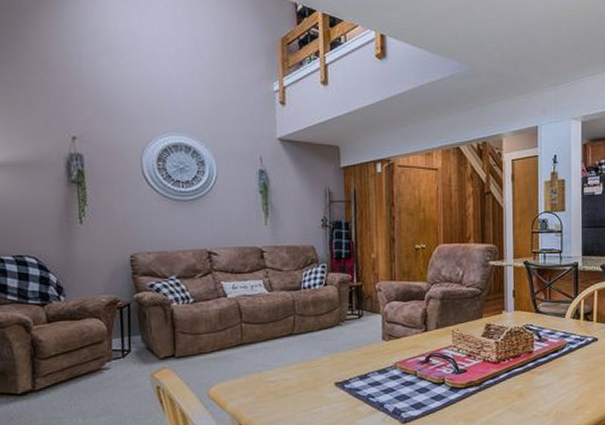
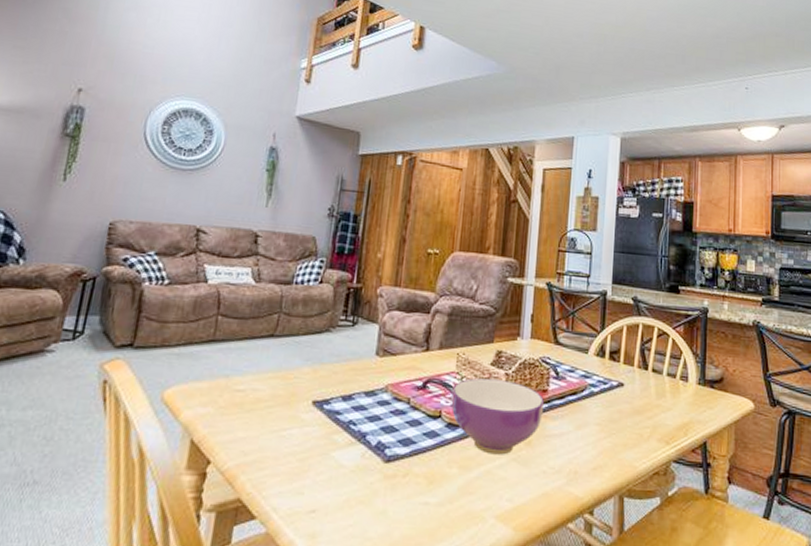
bowl: none [451,347,530,408] -> present [451,378,544,455]

